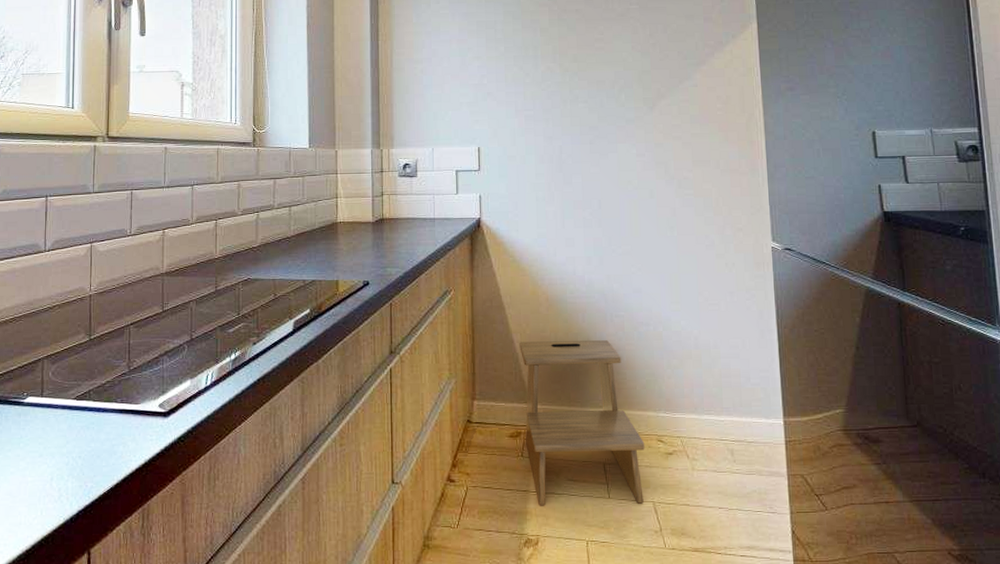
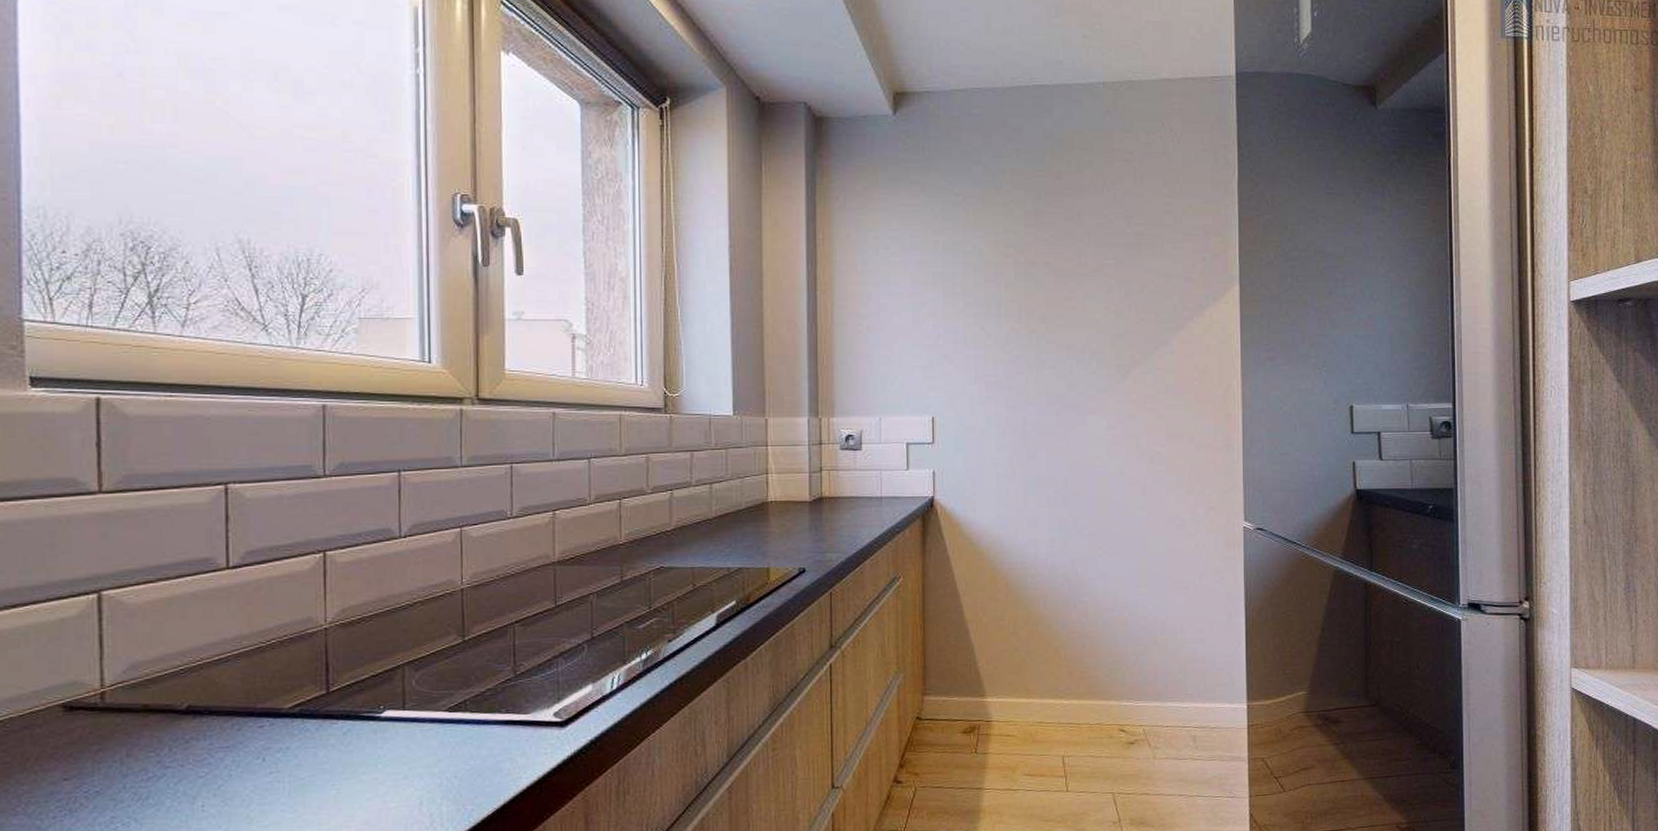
step stool: present [519,340,645,506] -> none [975,628,1106,803]

